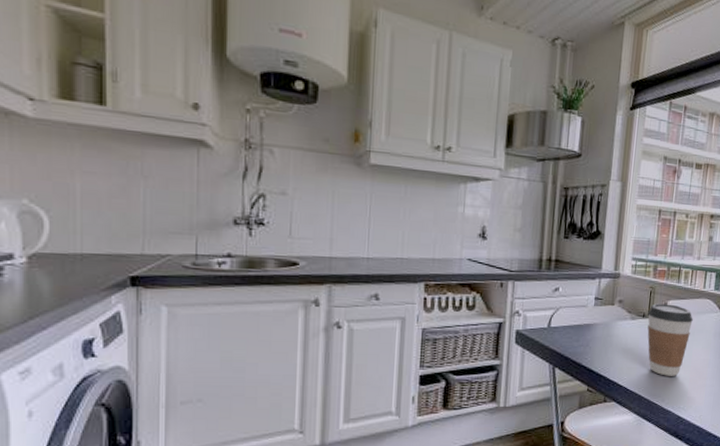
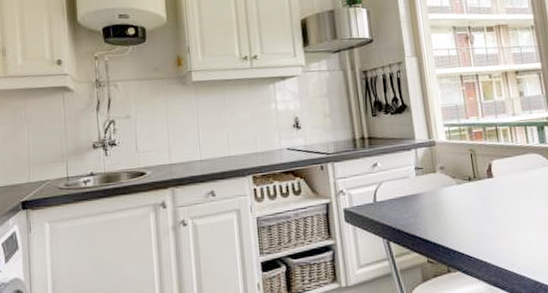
coffee cup: present [647,303,693,376] -> none [473,163,526,239]

